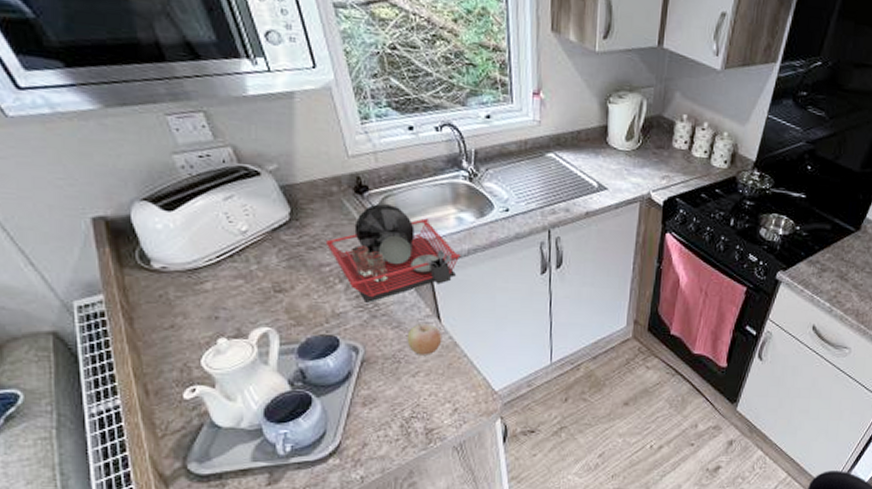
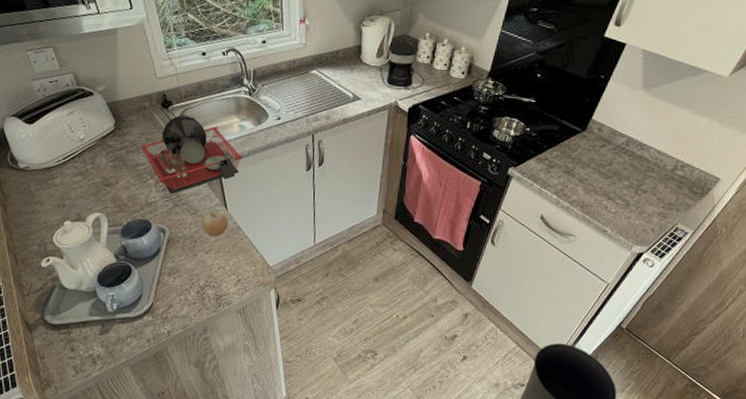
coffee maker: none [629,123,683,180] -> present [379,42,425,91]

